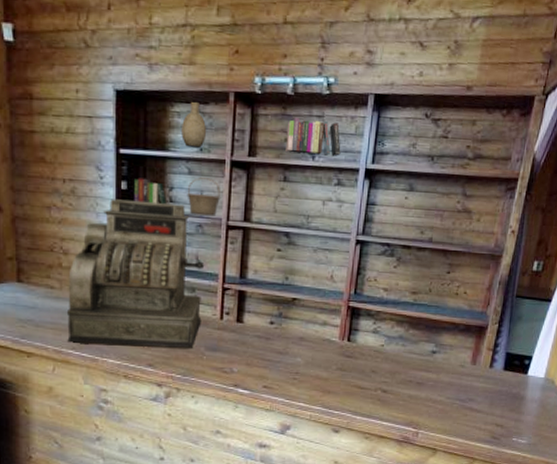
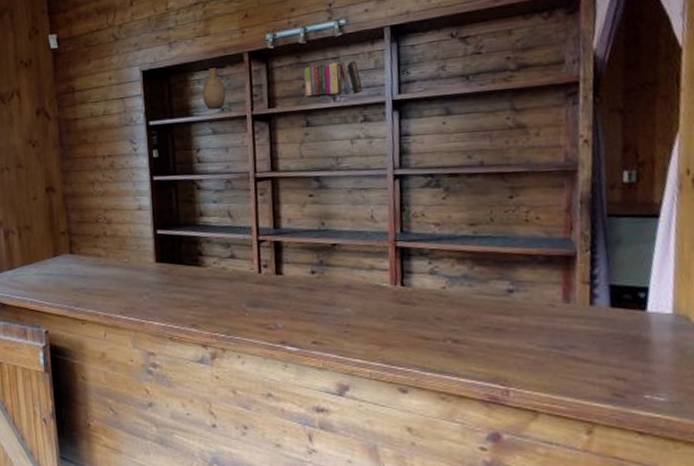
cash register: present [66,199,205,348] -> none [112,163,240,309]
books: present [134,178,167,205] -> none [164,144,195,168]
basket: present [187,177,221,216] -> none [213,135,247,172]

